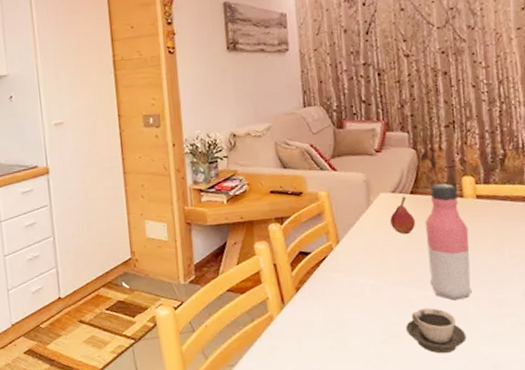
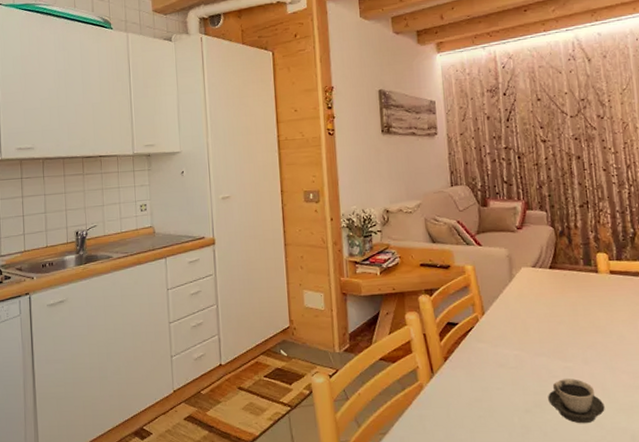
fruit: present [390,196,416,235] -> none [531,271,555,308]
water bottle: present [425,183,472,301] -> none [563,259,609,372]

